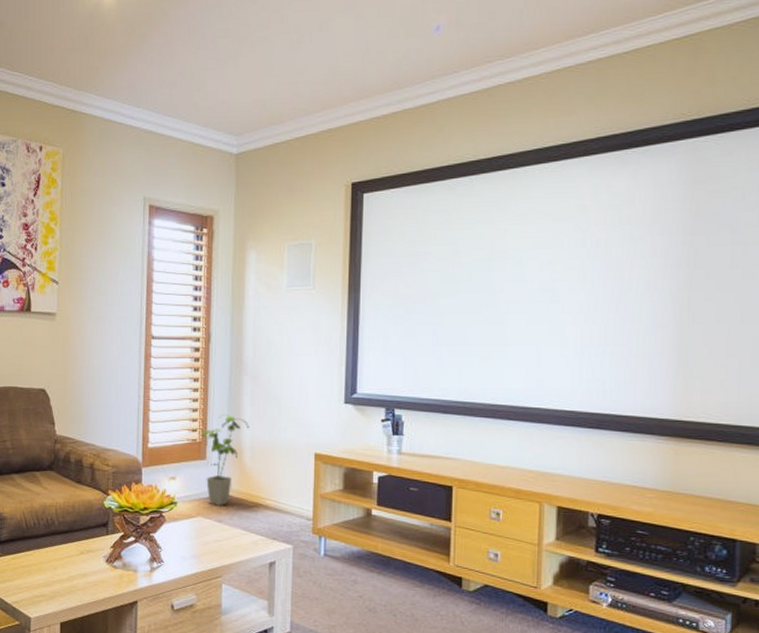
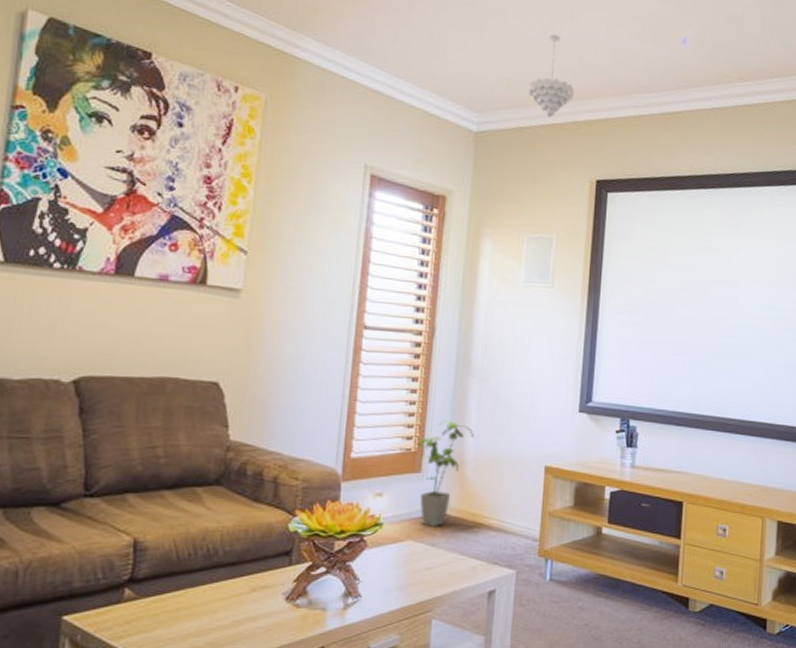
pendant light: none [282,49,326,130] -> present [528,34,574,118]

